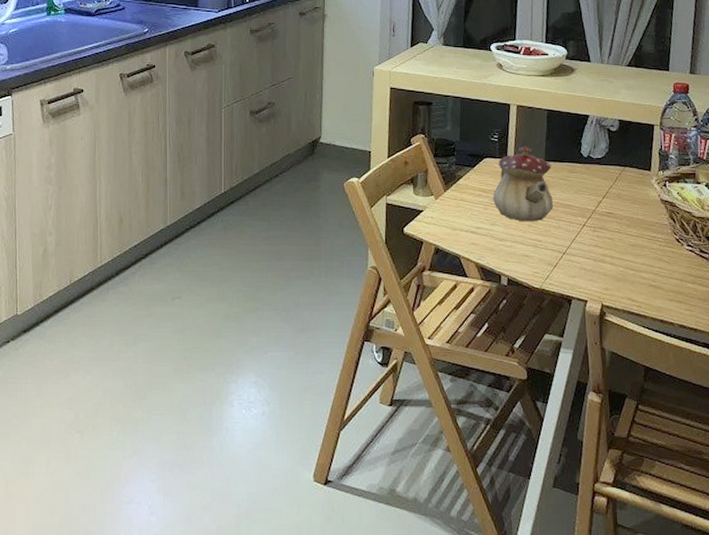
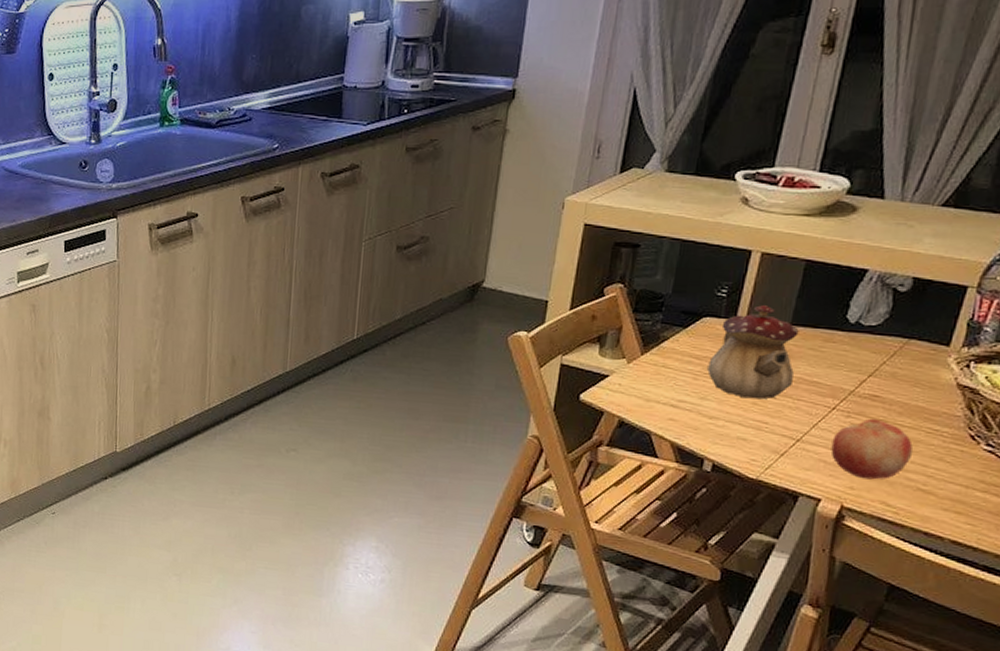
fruit: none [587,231,642,281] -> present [830,418,914,480]

